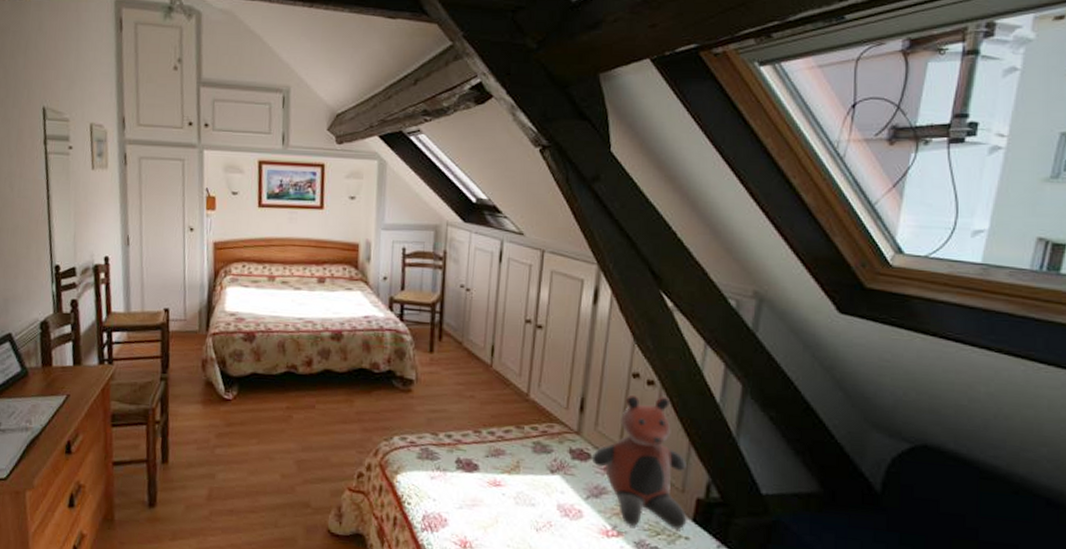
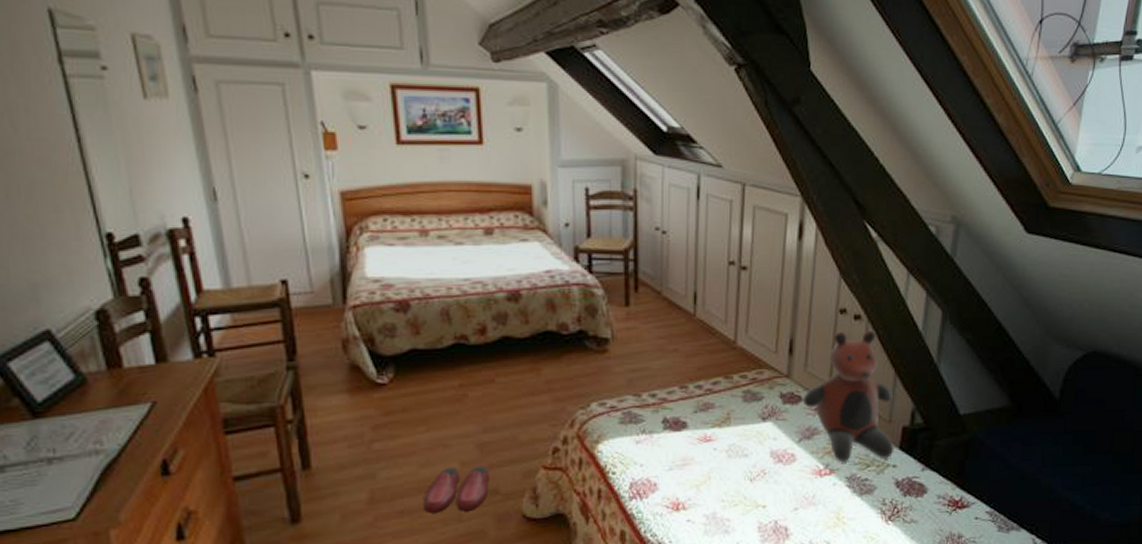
slippers: none [249,477,303,519] -> present [424,465,489,513]

